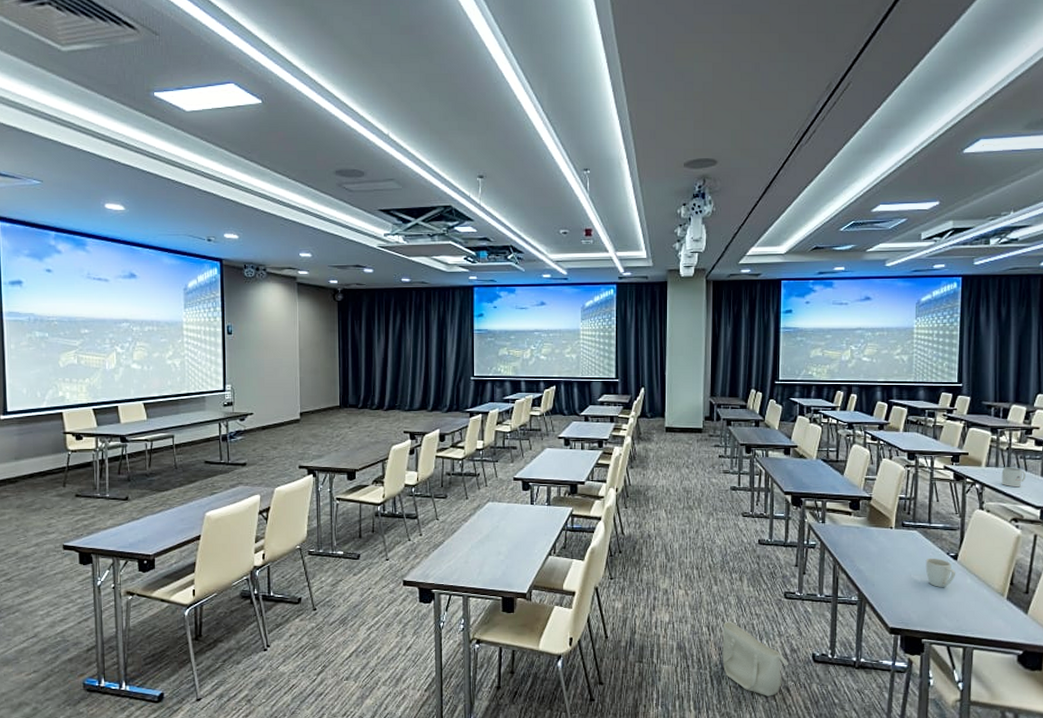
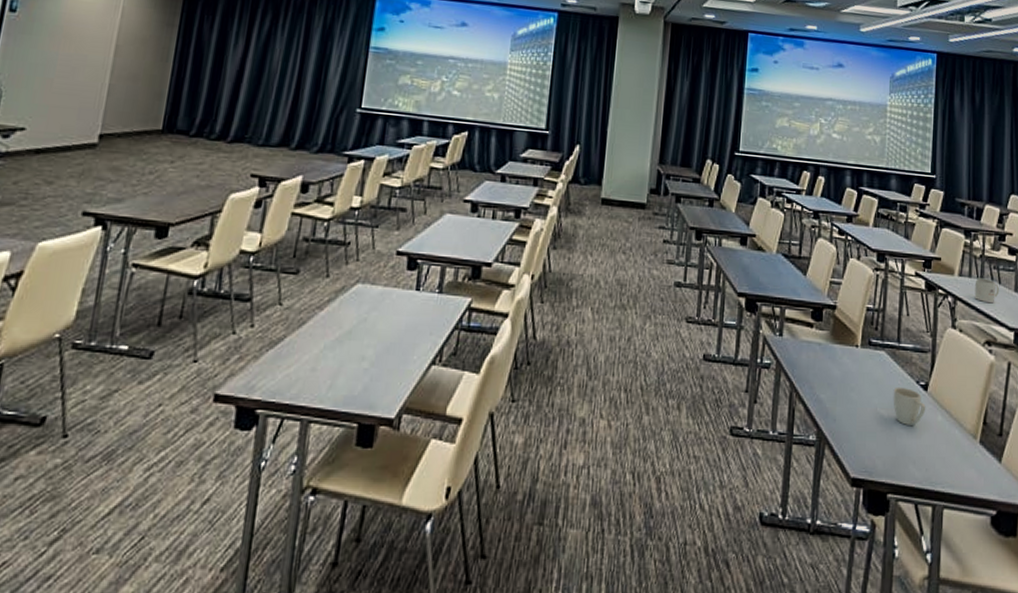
shoulder bag: present [722,621,789,696] -> none [647,466,731,575]

